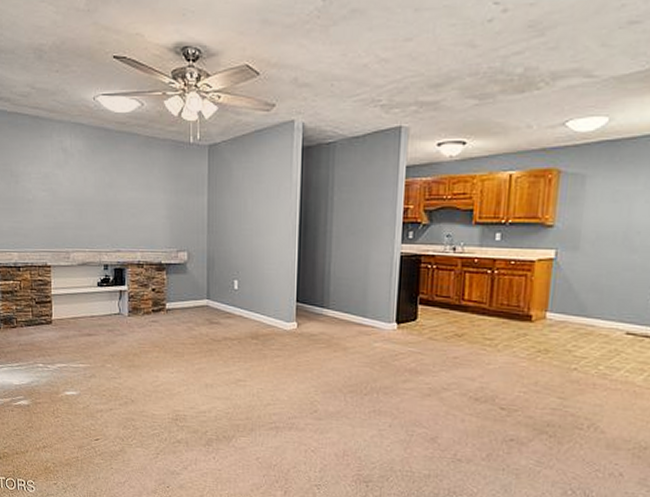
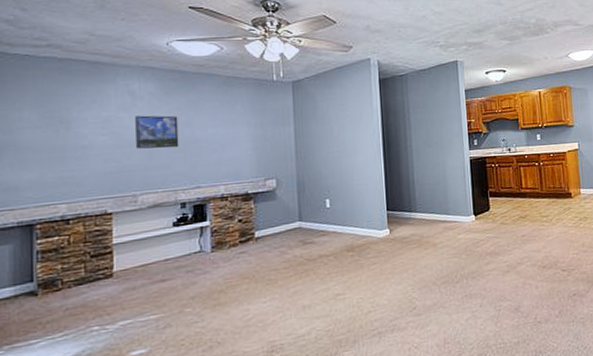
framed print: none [68,173,103,209] -> present [135,115,179,149]

